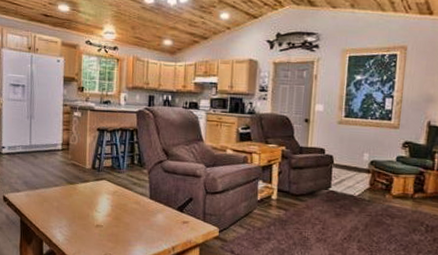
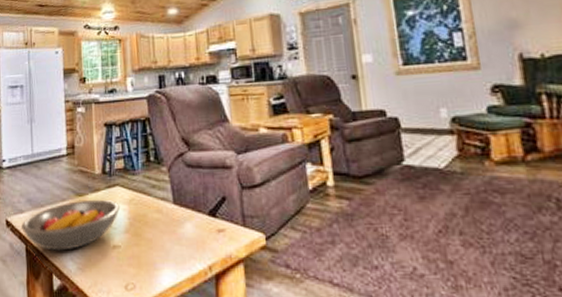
fruit bowl: none [16,187,106,225] -> present [20,199,121,251]

